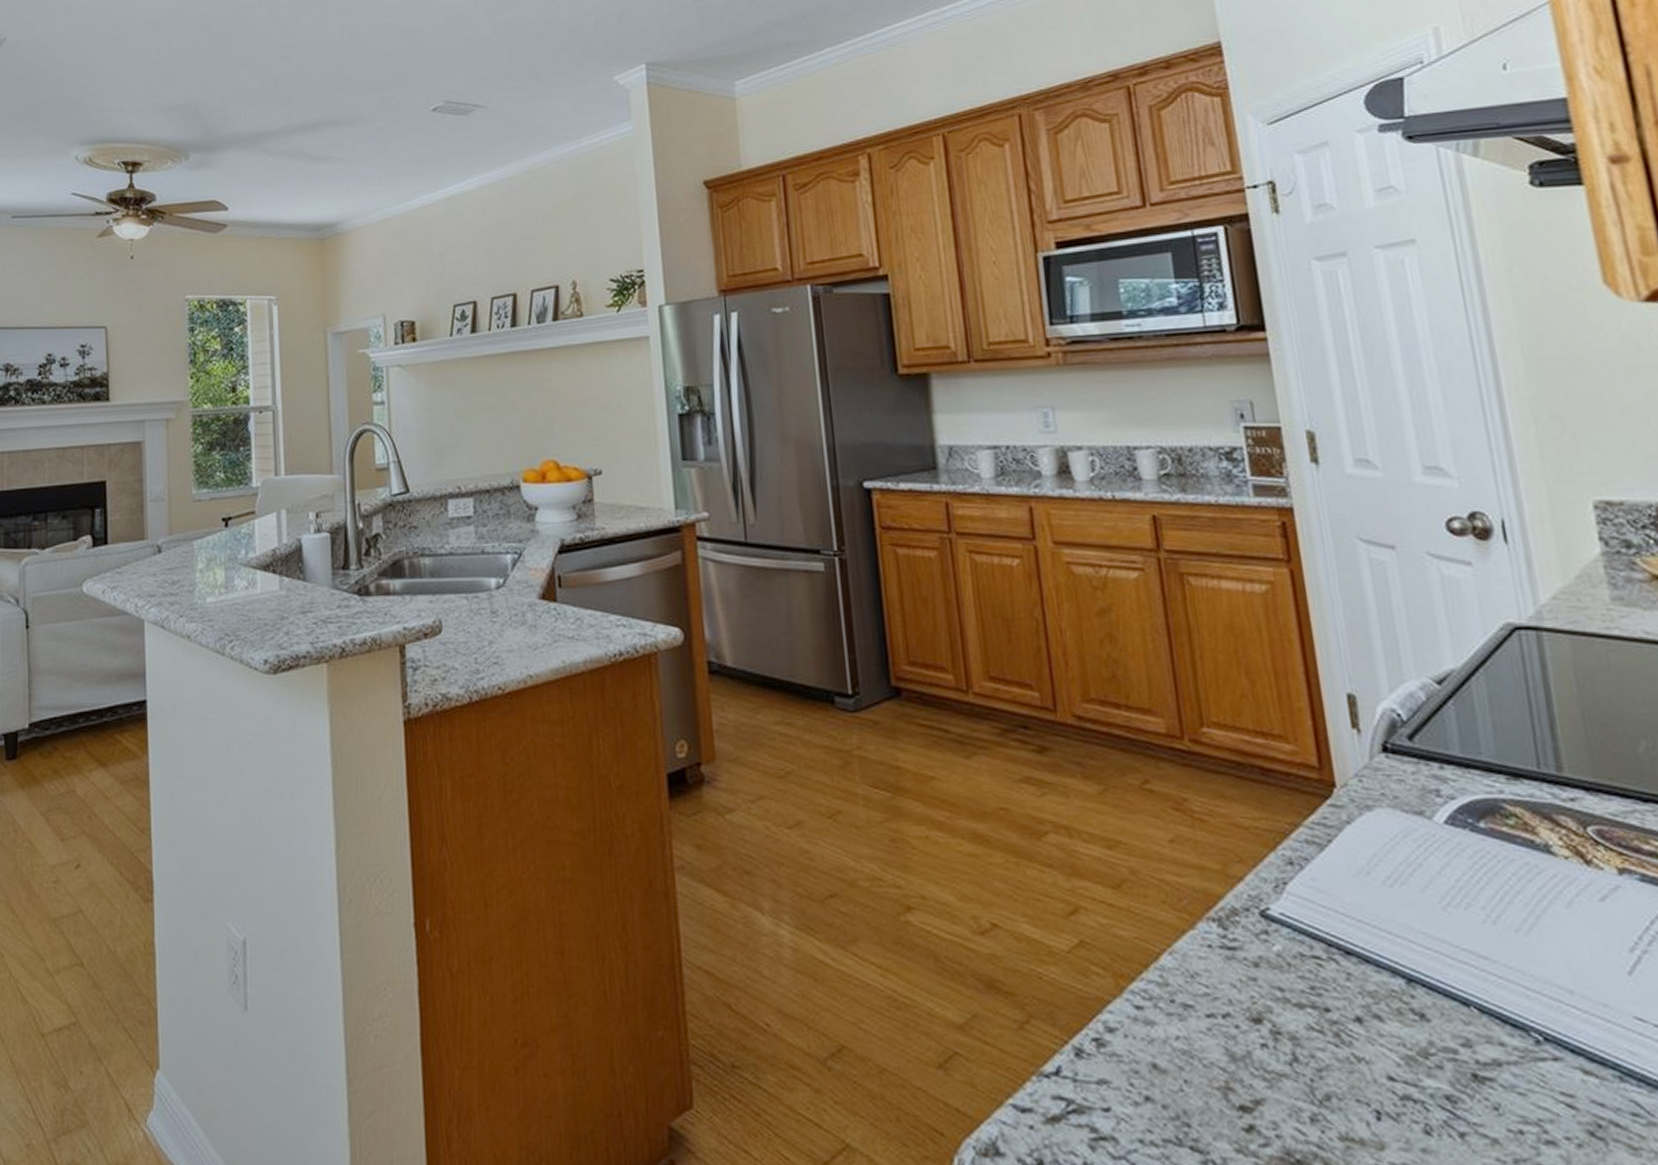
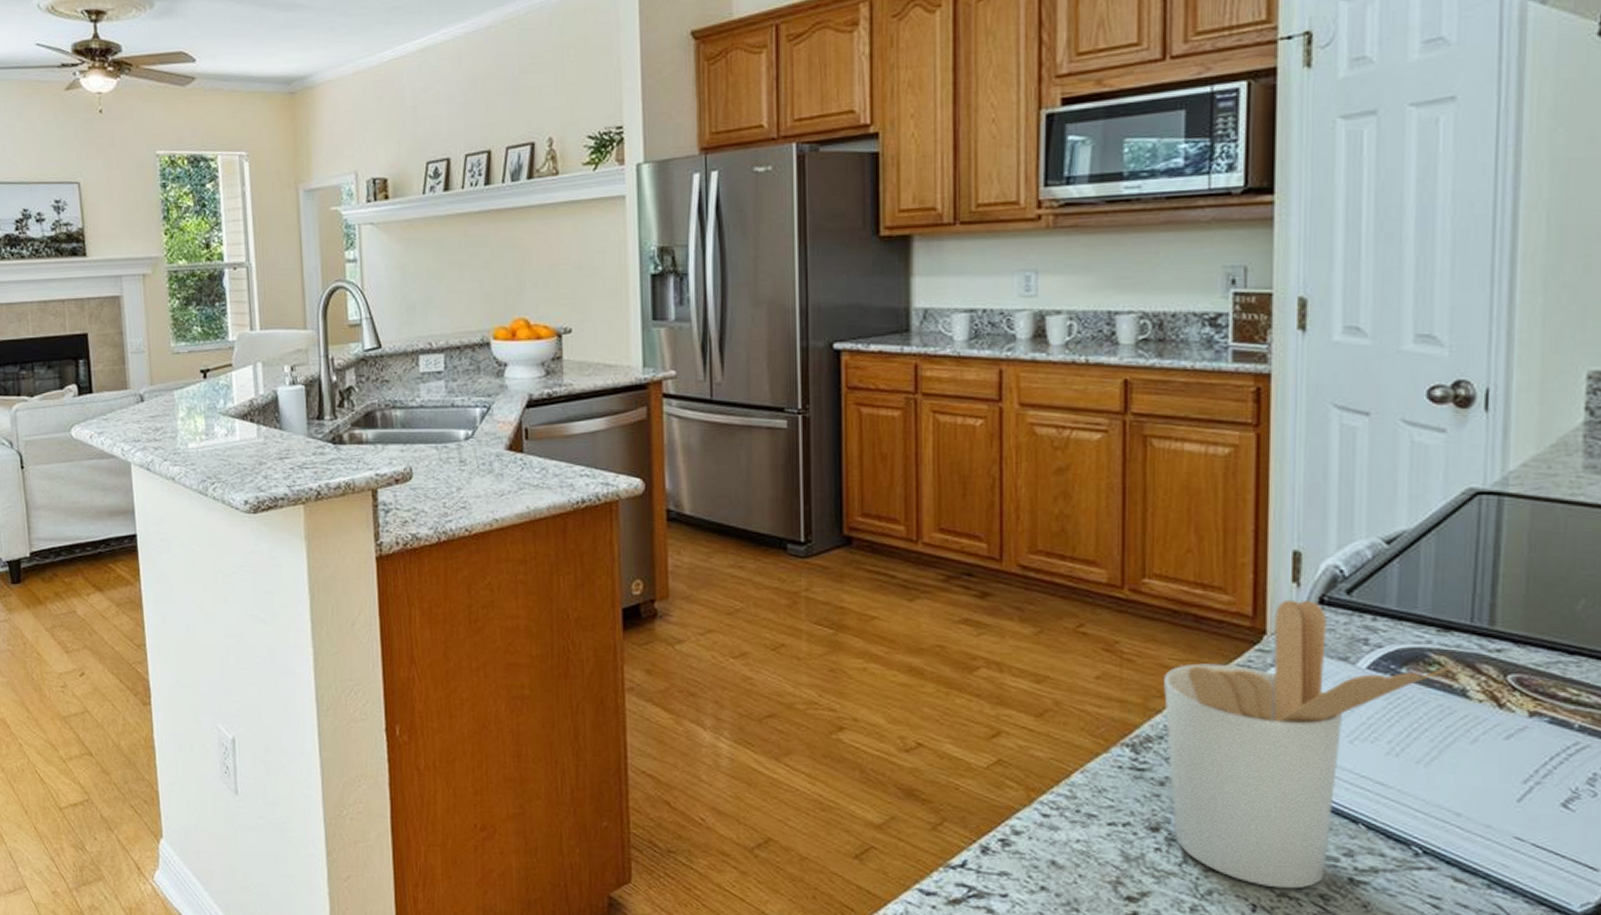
utensil holder: none [1239,747,1531,1090] -> present [1164,599,1453,889]

